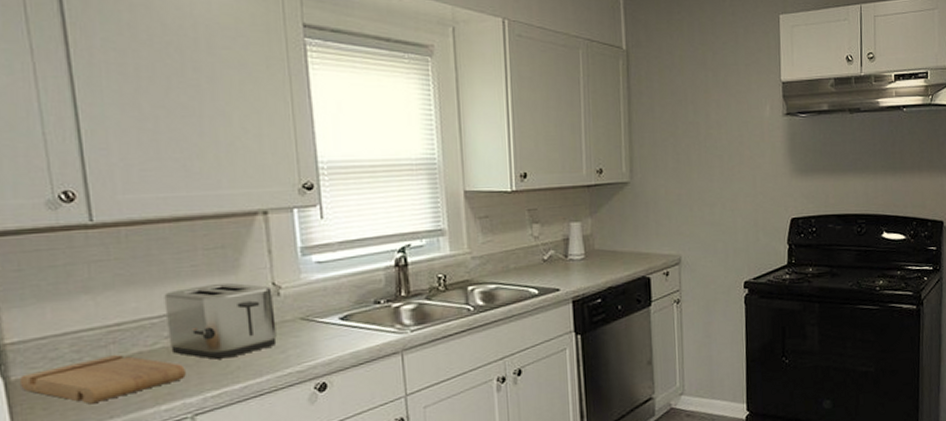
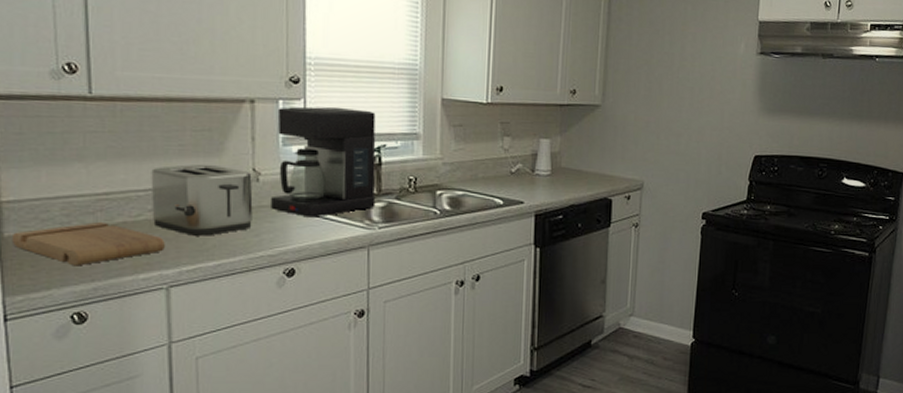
coffee maker: none [293,210,405,328] -> present [270,106,376,218]

